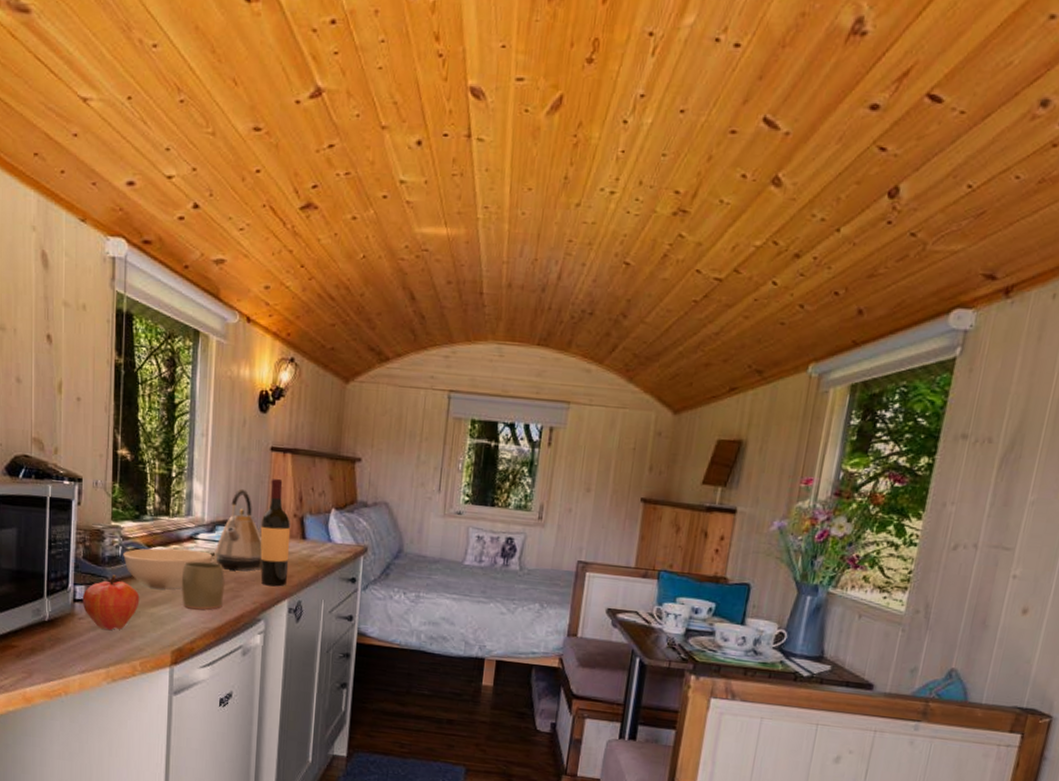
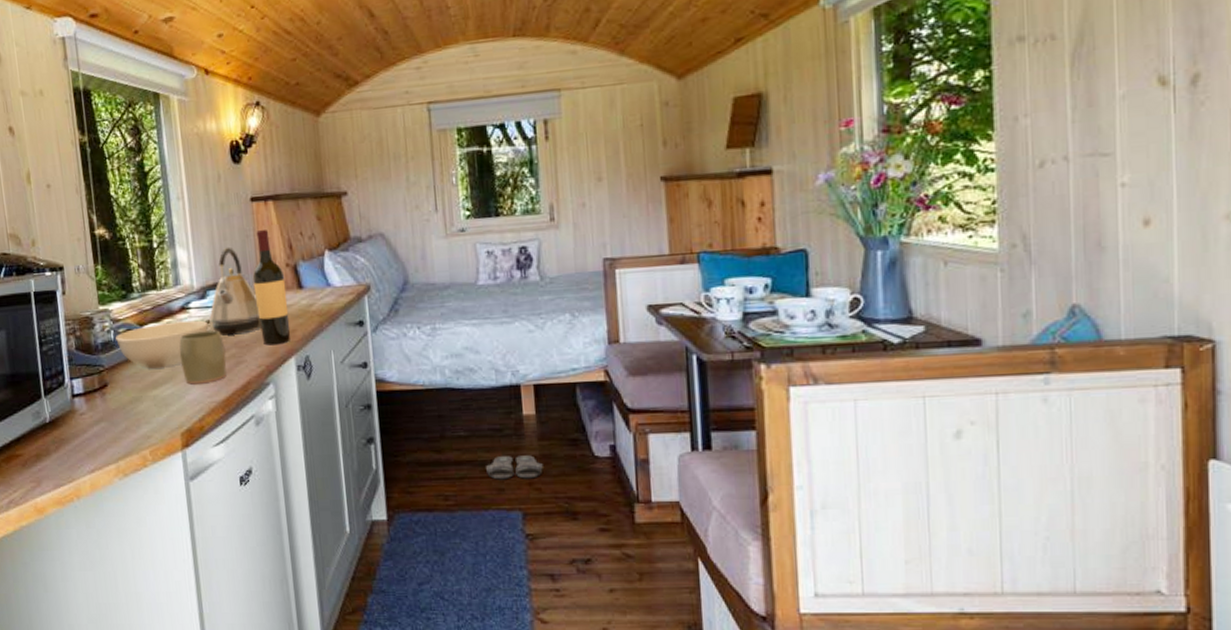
fruit: present [82,574,140,631] -> none [80,361,140,422]
slippers: none [441,717,491,741] -> present [486,455,543,480]

